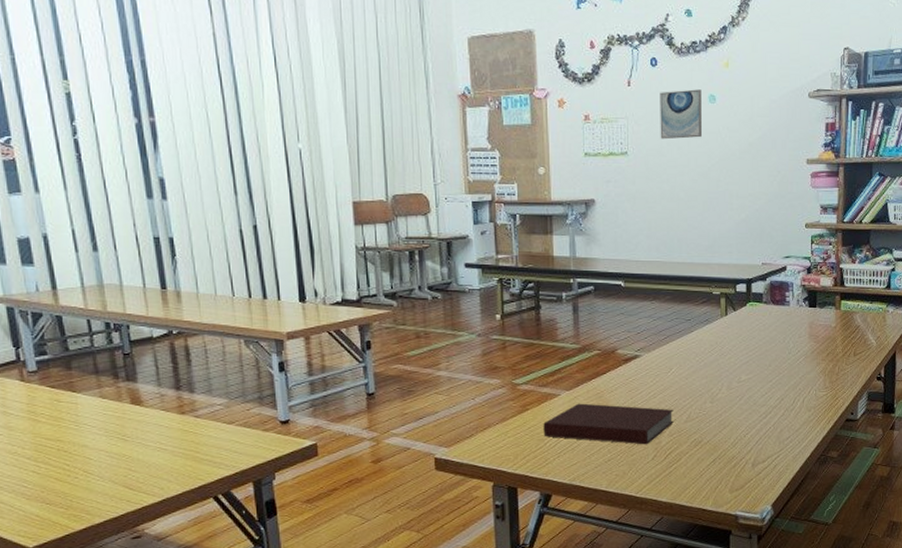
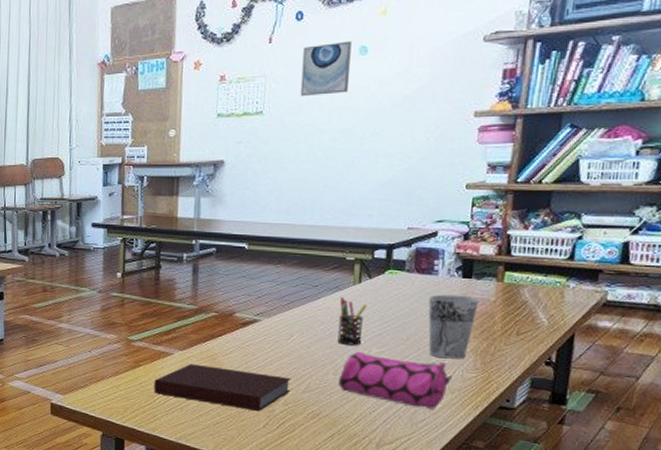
pen holder: none [710,329,734,374] -> present [337,297,367,345]
pencil case: none [715,379,808,428] -> present [338,351,452,410]
cup: none [784,323,823,380] -> present [428,294,479,359]

